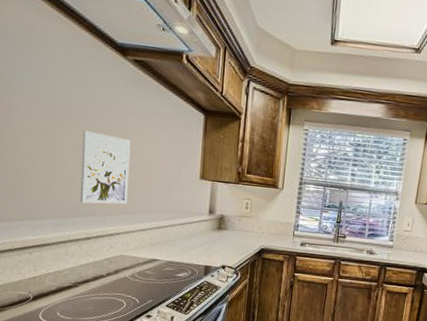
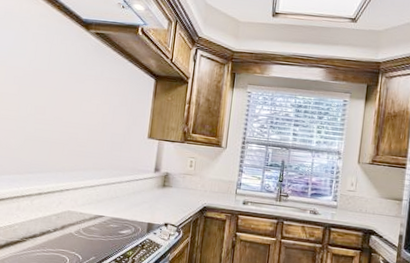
wall art: present [80,130,131,204] -> none [36,94,87,162]

